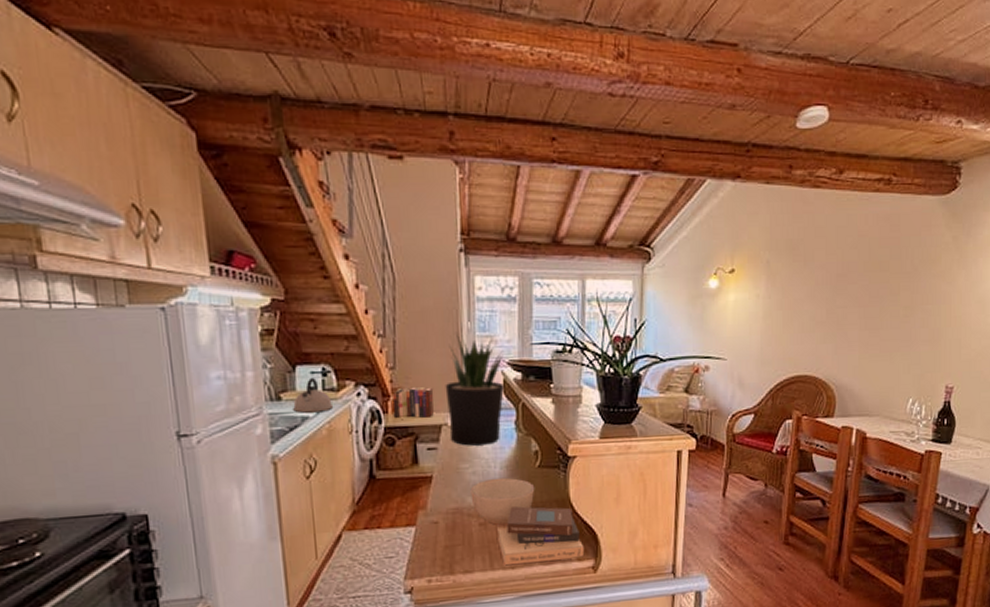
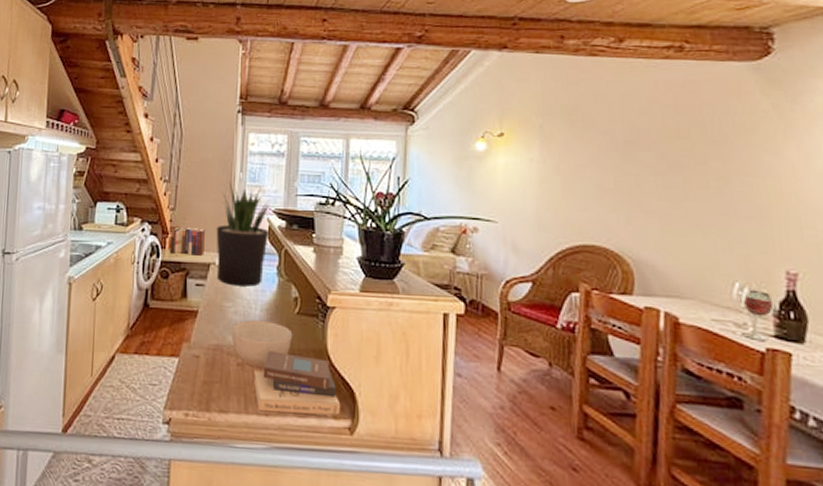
kettle: present [293,378,332,413] -> none [90,214,121,243]
wineglass: none [910,403,934,446] -> present [742,289,774,342]

